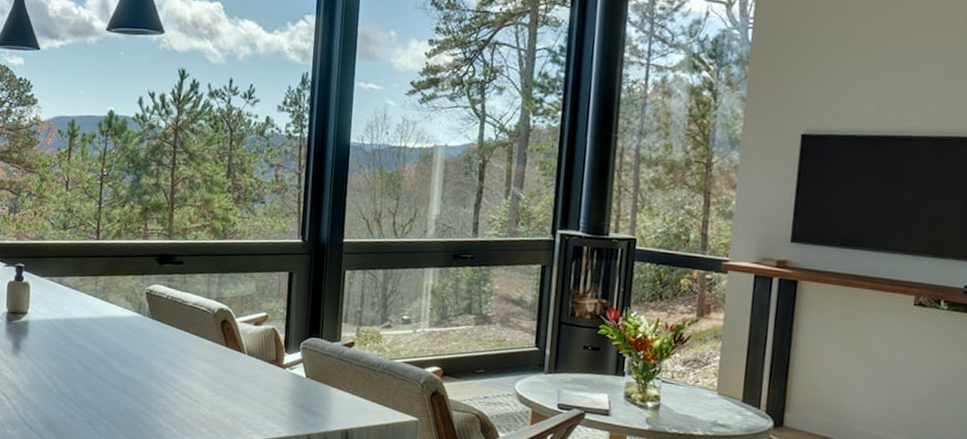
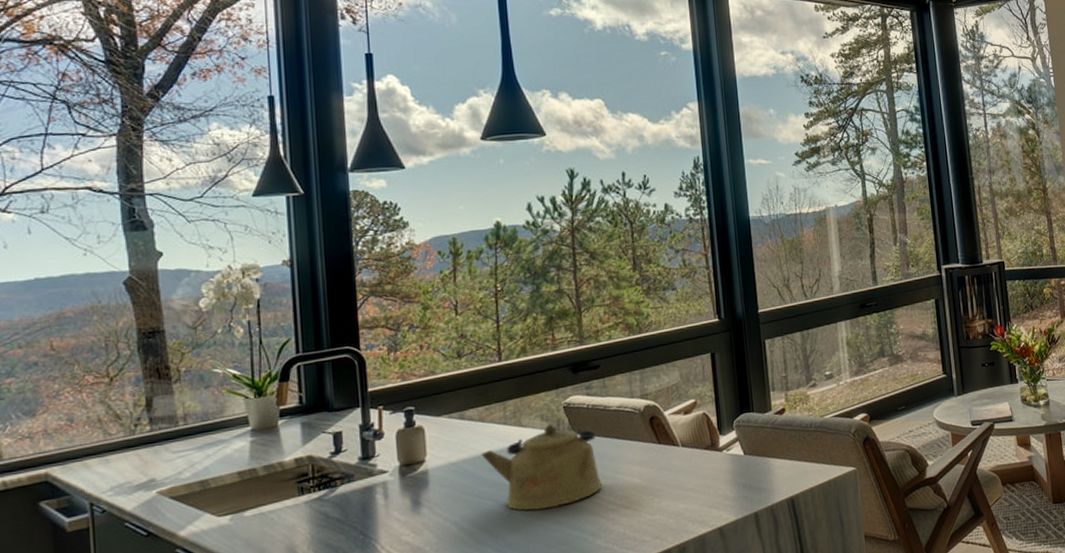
kettle: none [72,305,171,381] -> present [481,424,603,511]

